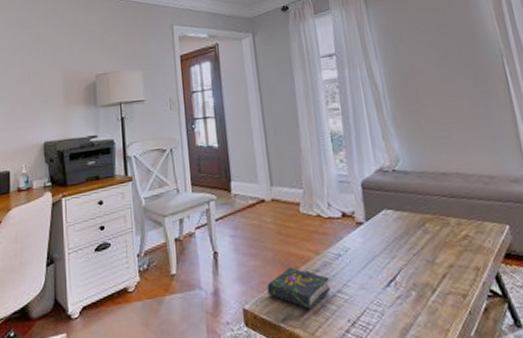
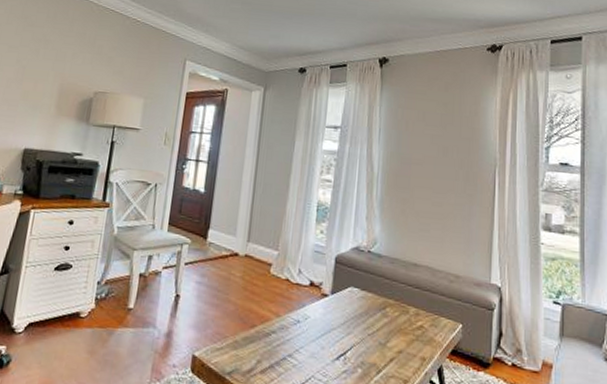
book: present [267,267,330,310] -> none [220,324,283,368]

